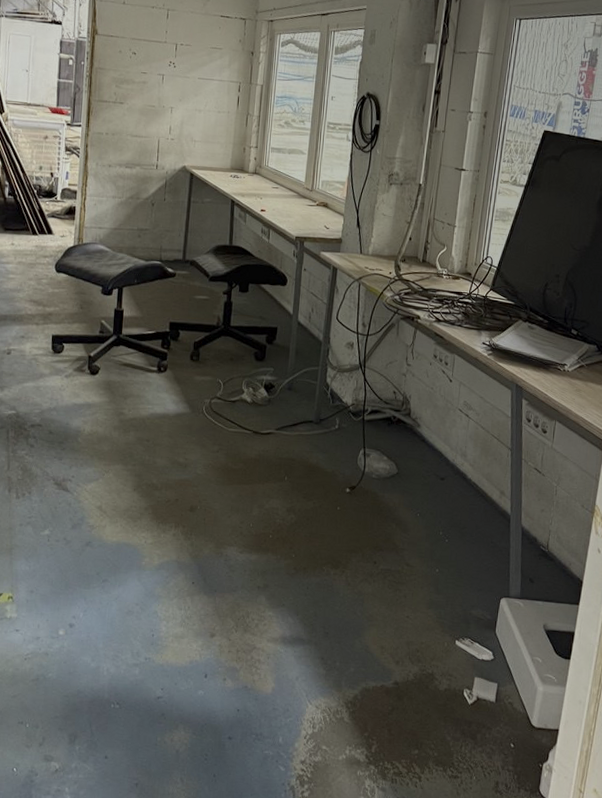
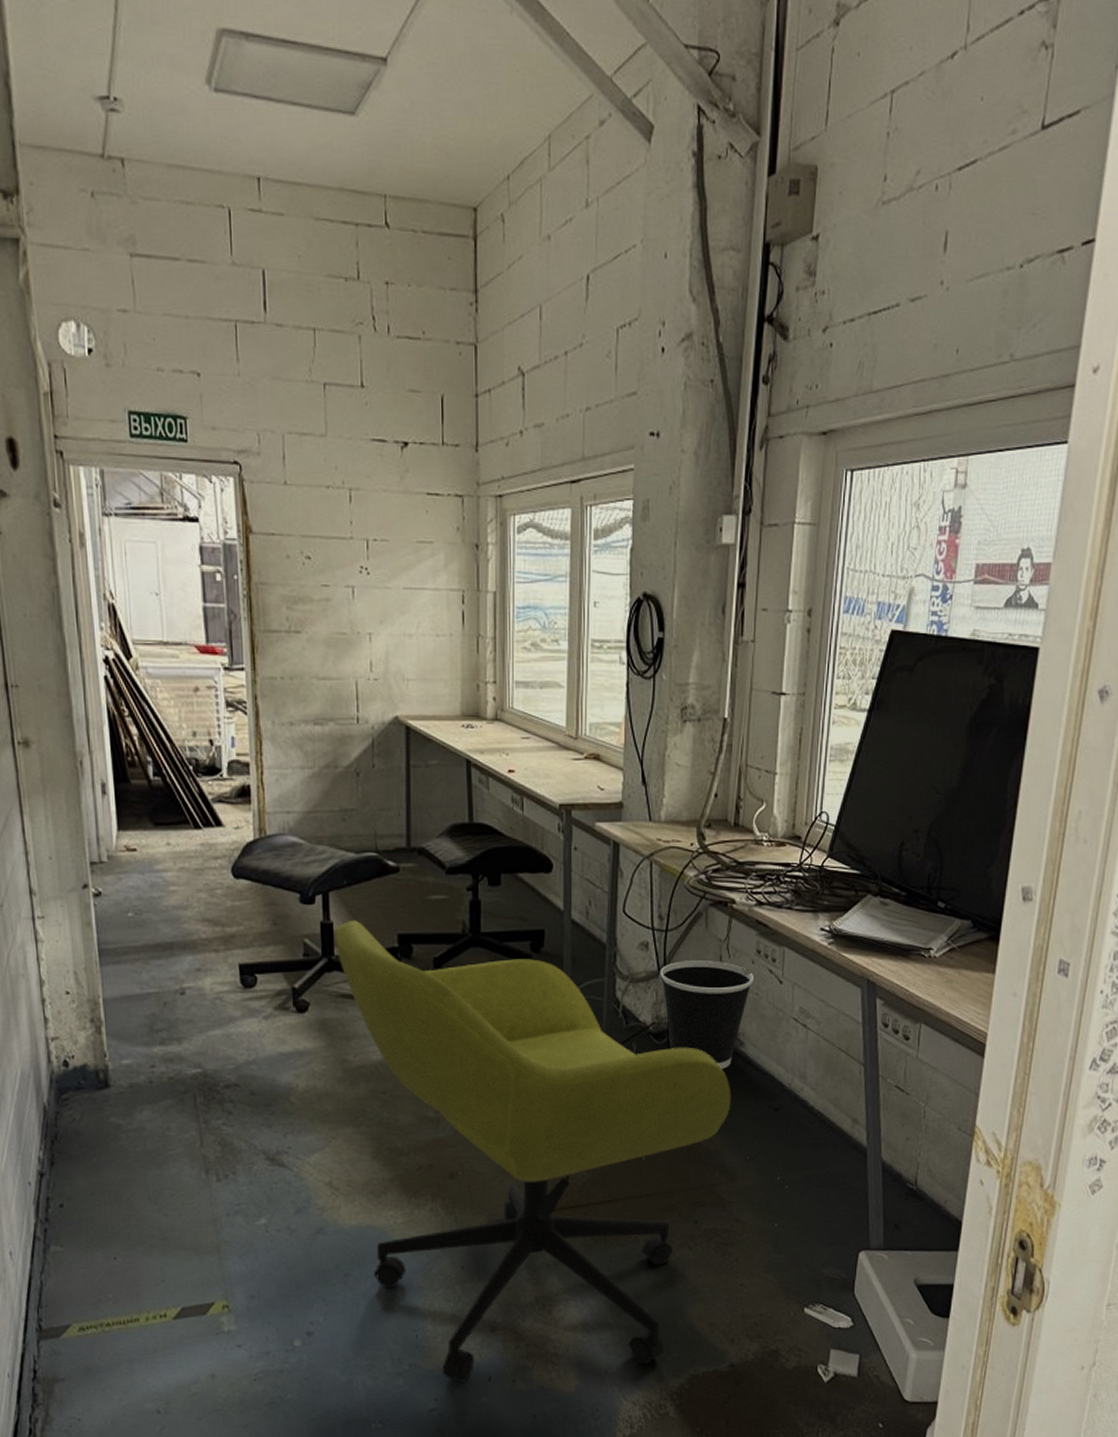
office chair: none [123,309,409,677] -> present [335,920,731,1382]
wastebasket: none [360,358,431,444] -> present [660,960,753,1069]

